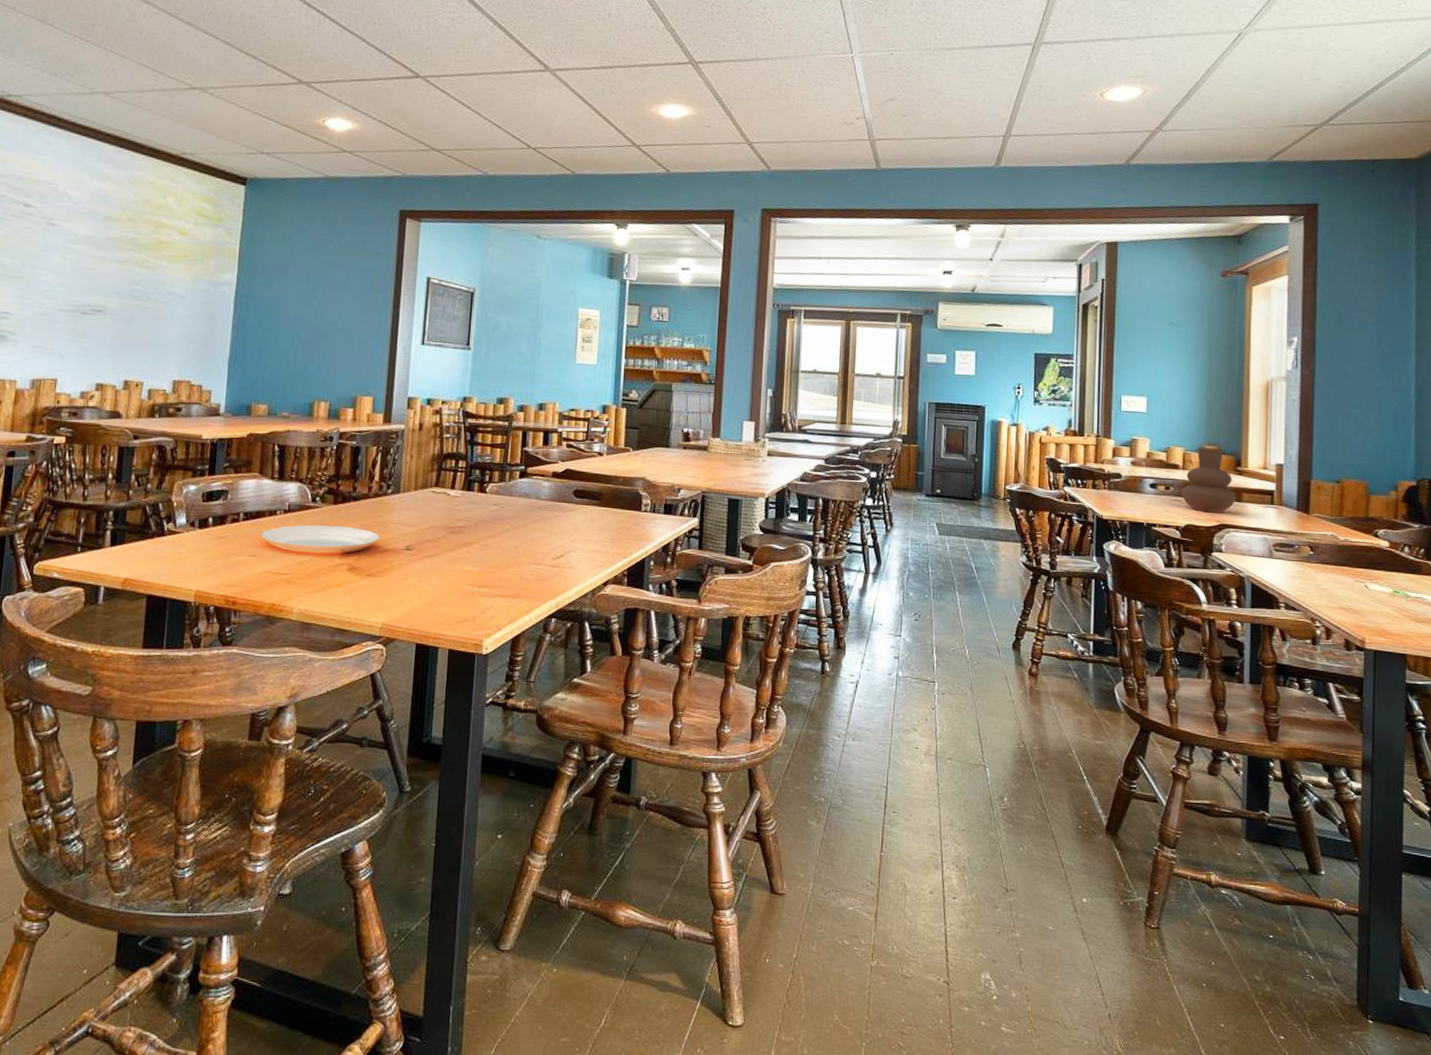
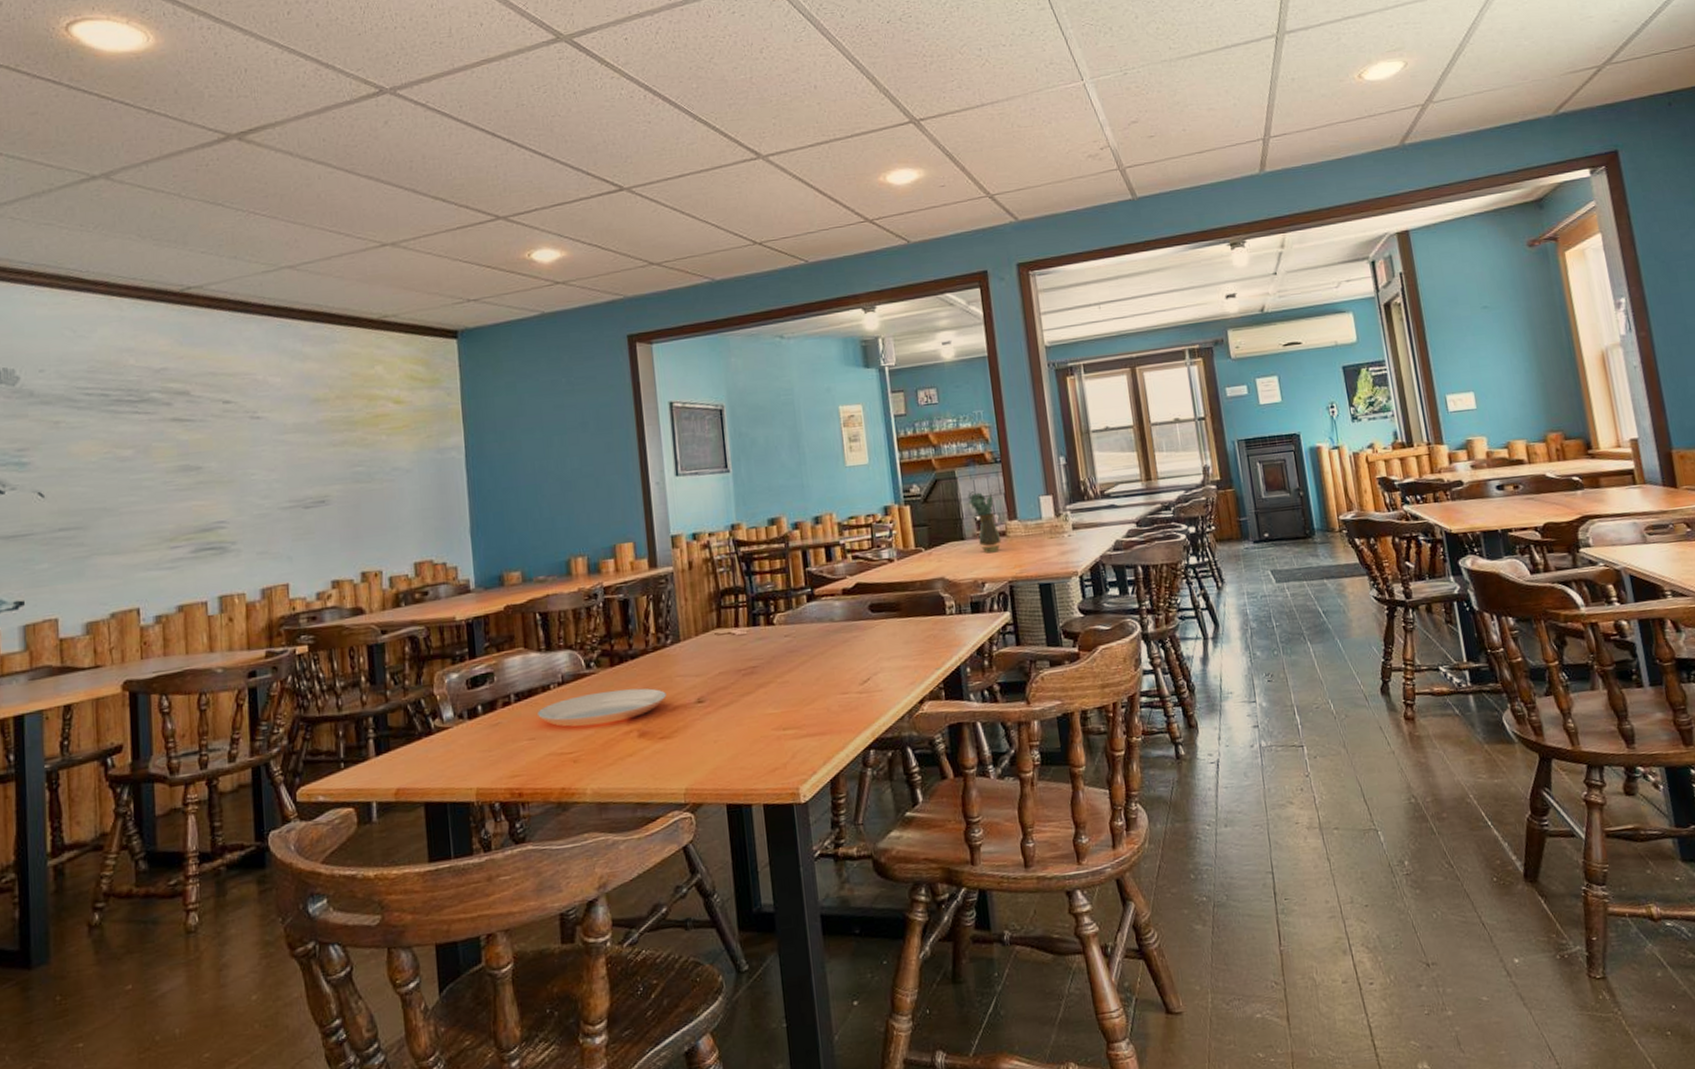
vase: none [679,404,703,464] -> present [967,490,1002,554]
vase: present [1181,447,1236,513] -> none [1532,433,1594,507]

